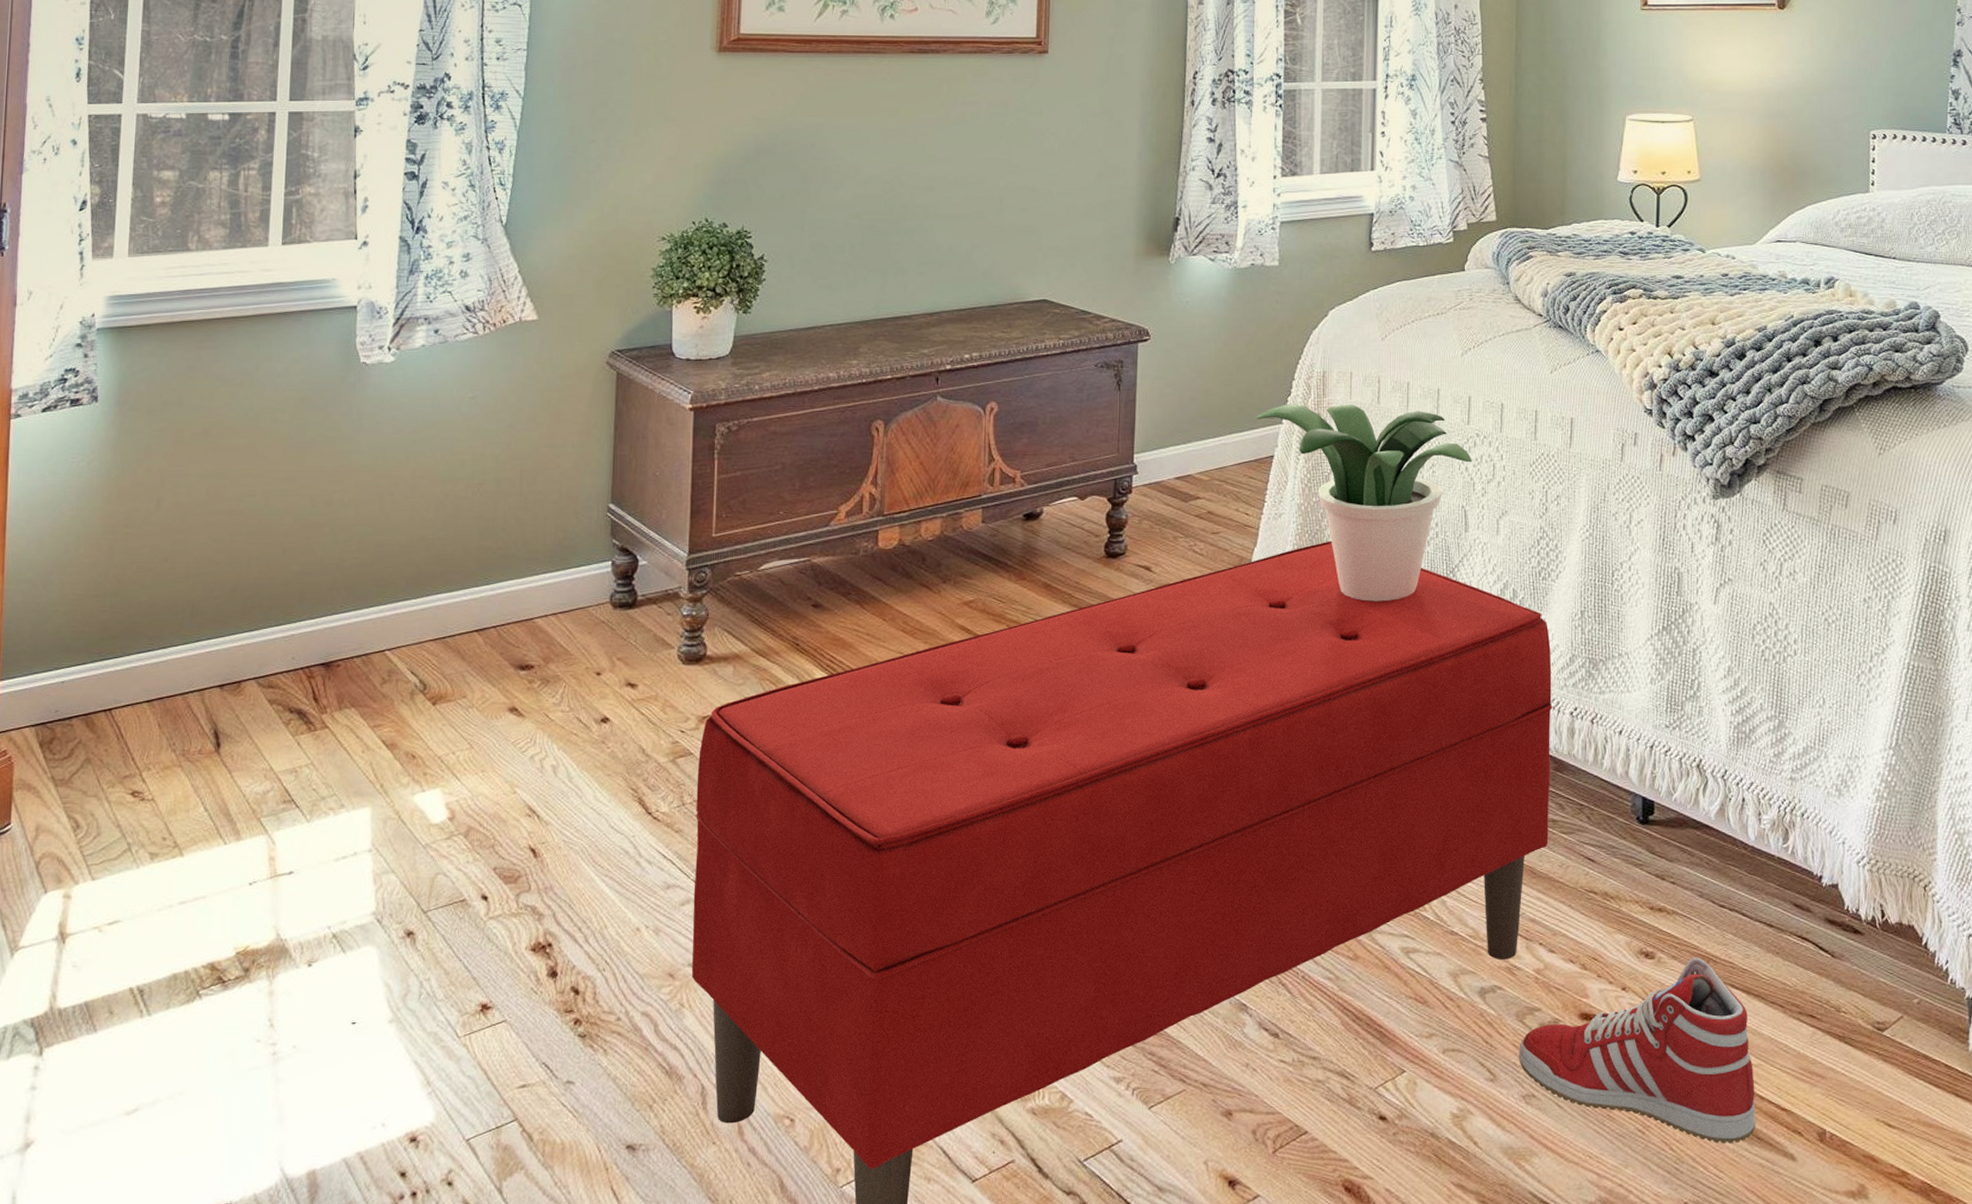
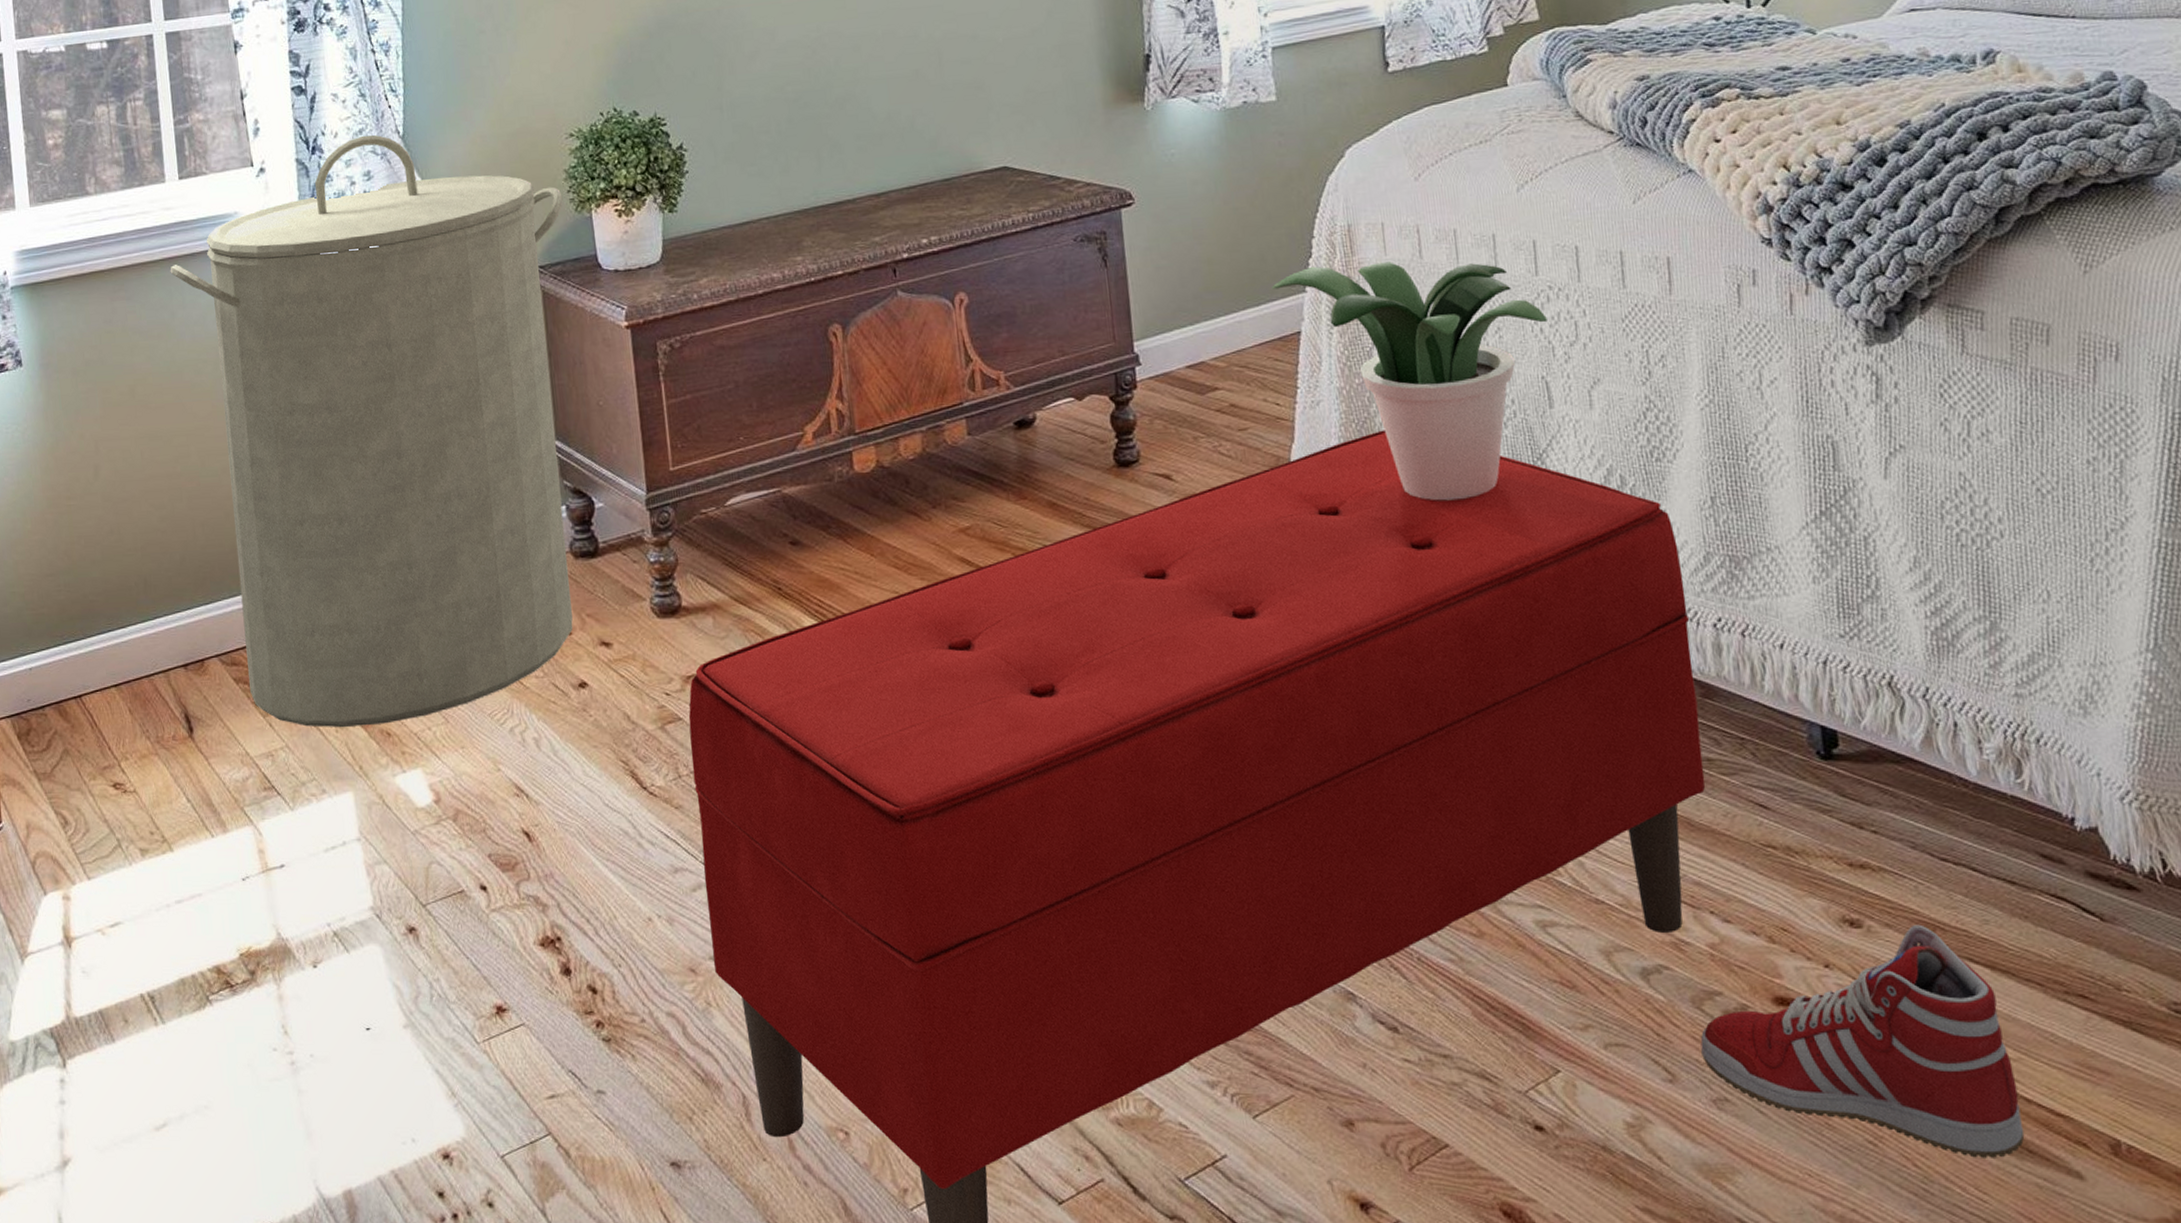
laundry hamper: none [260,221,648,749] -> present [170,135,573,728]

